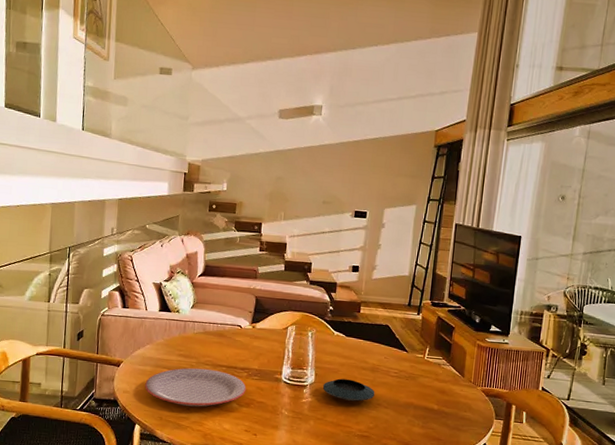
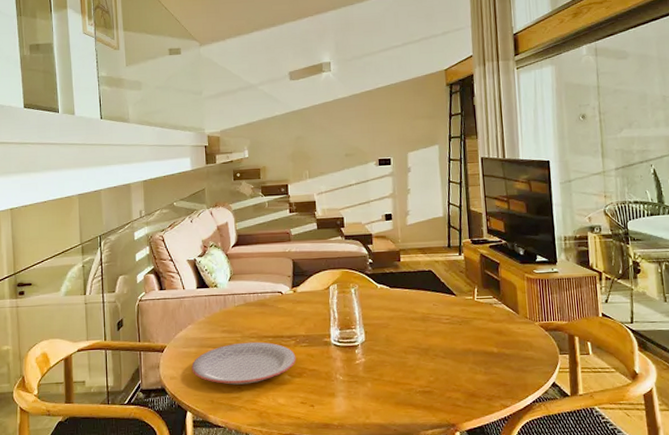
saucer: present [322,378,375,402] -> none [374,332,430,356]

